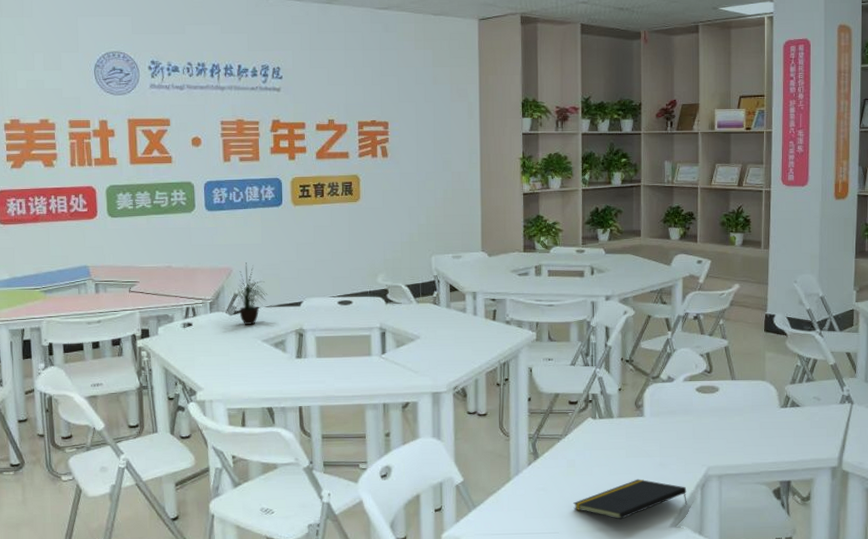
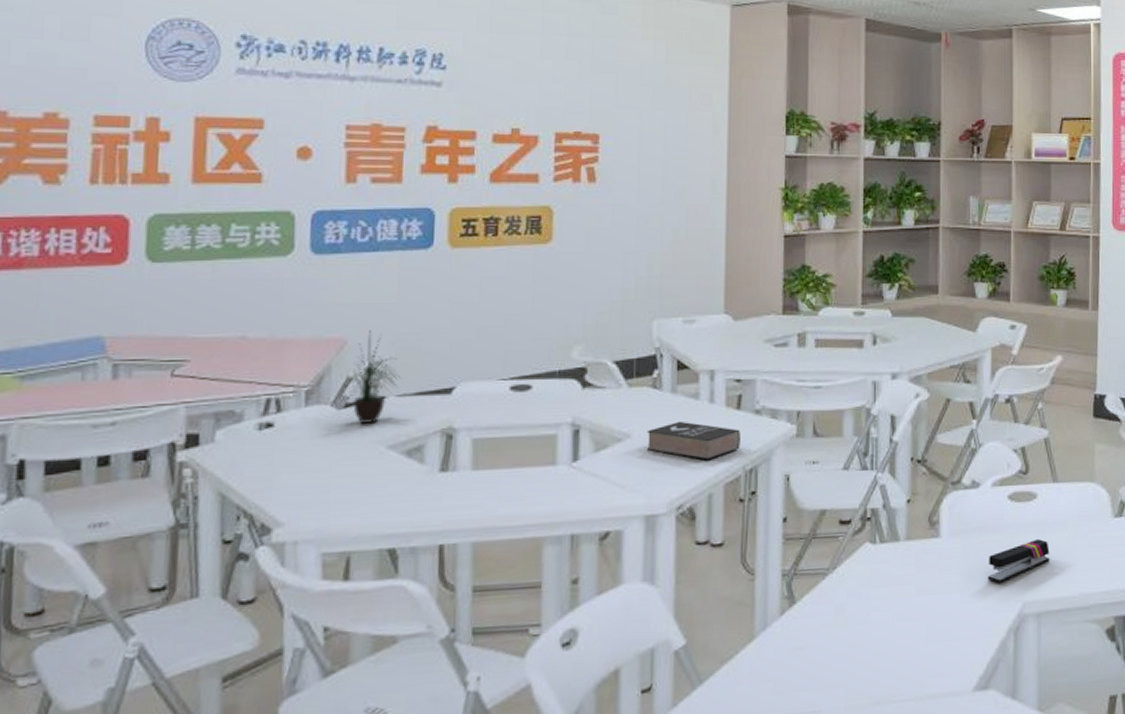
book: none [430,327,496,356] -> present [646,421,740,460]
notepad: present [573,479,687,520] -> none [842,625,996,686]
stapler: none [680,421,729,452] -> present [988,539,1050,584]

